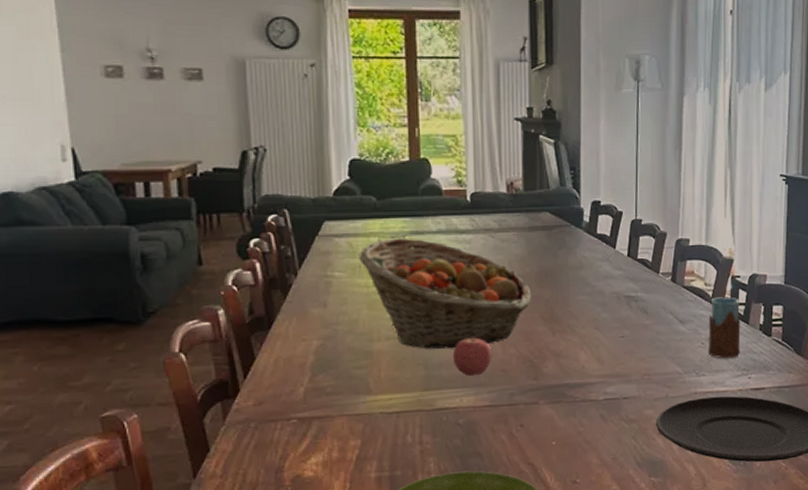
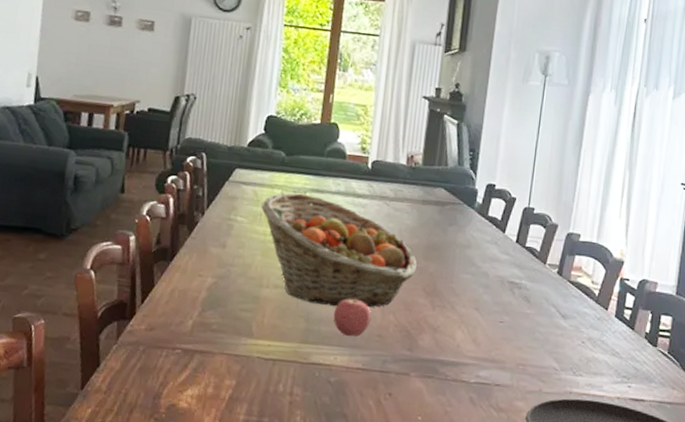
drinking glass: present [708,297,741,359] -> none [587,297,626,363]

